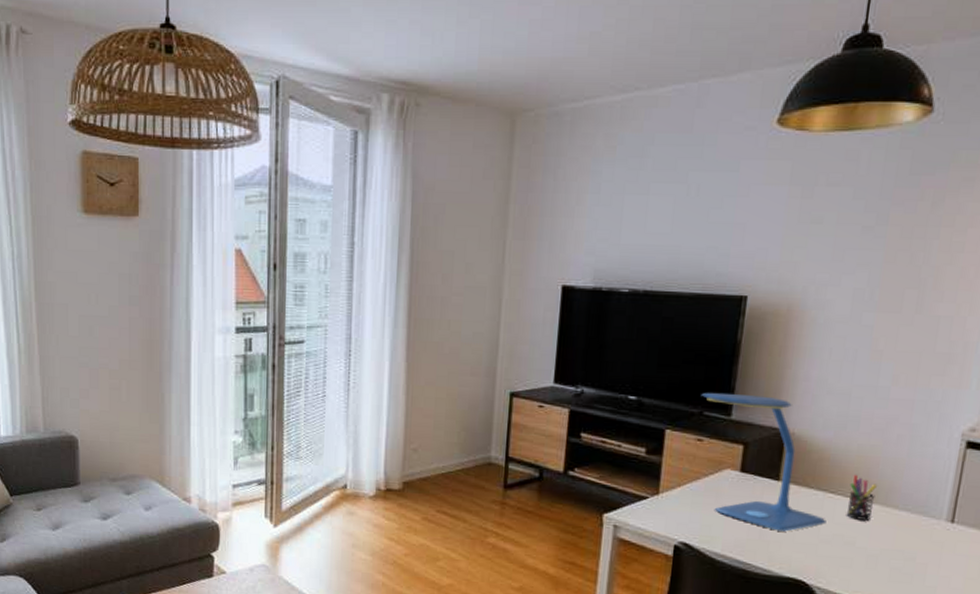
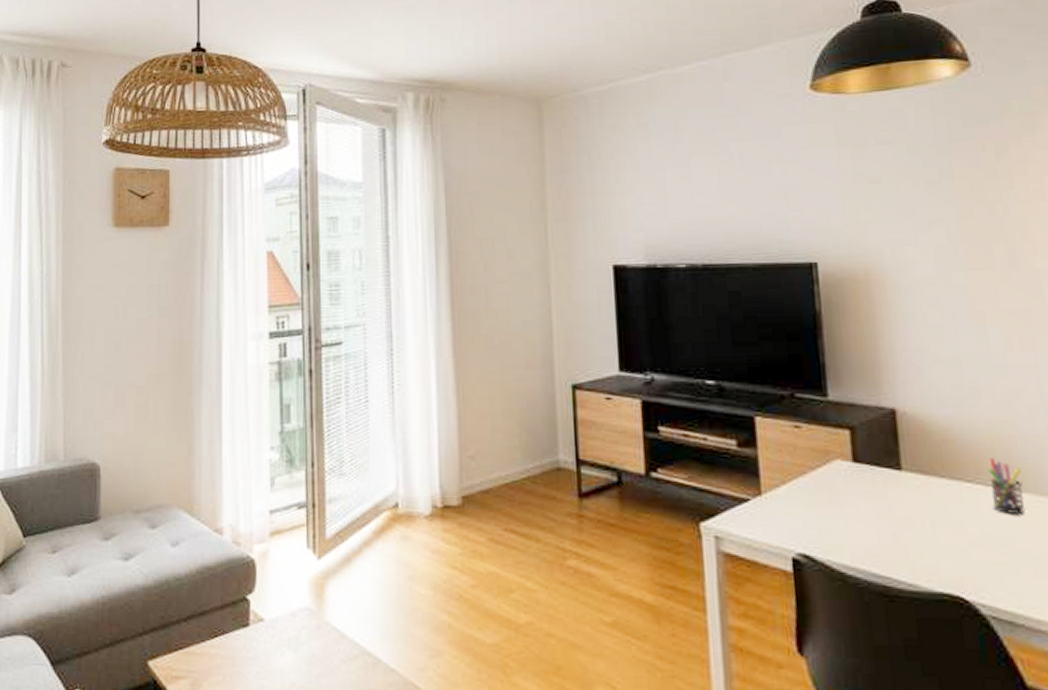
desk lamp: present [701,393,826,532] -> none [788,371,971,534]

